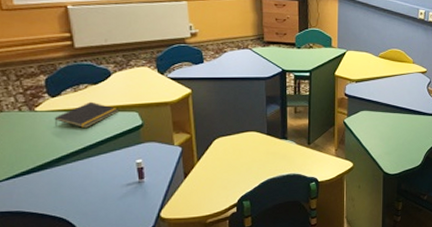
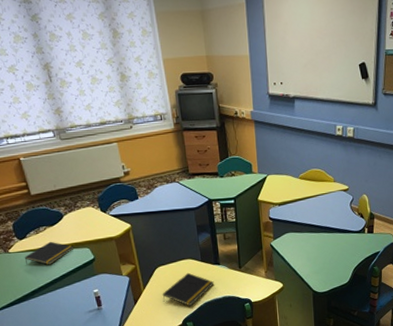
notepad: none [218,146,279,183] -> present [162,272,214,306]

